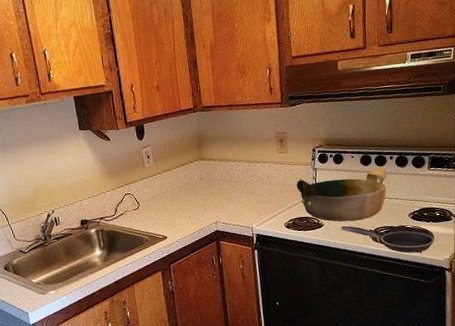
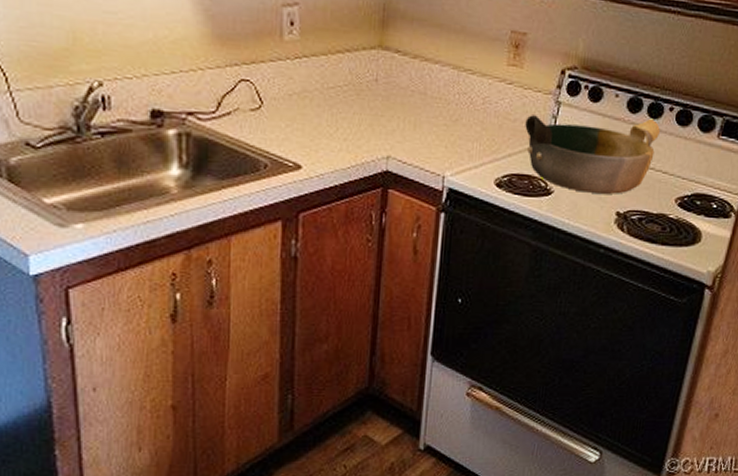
frying pan: present [340,225,435,254] -> none [576,198,702,257]

